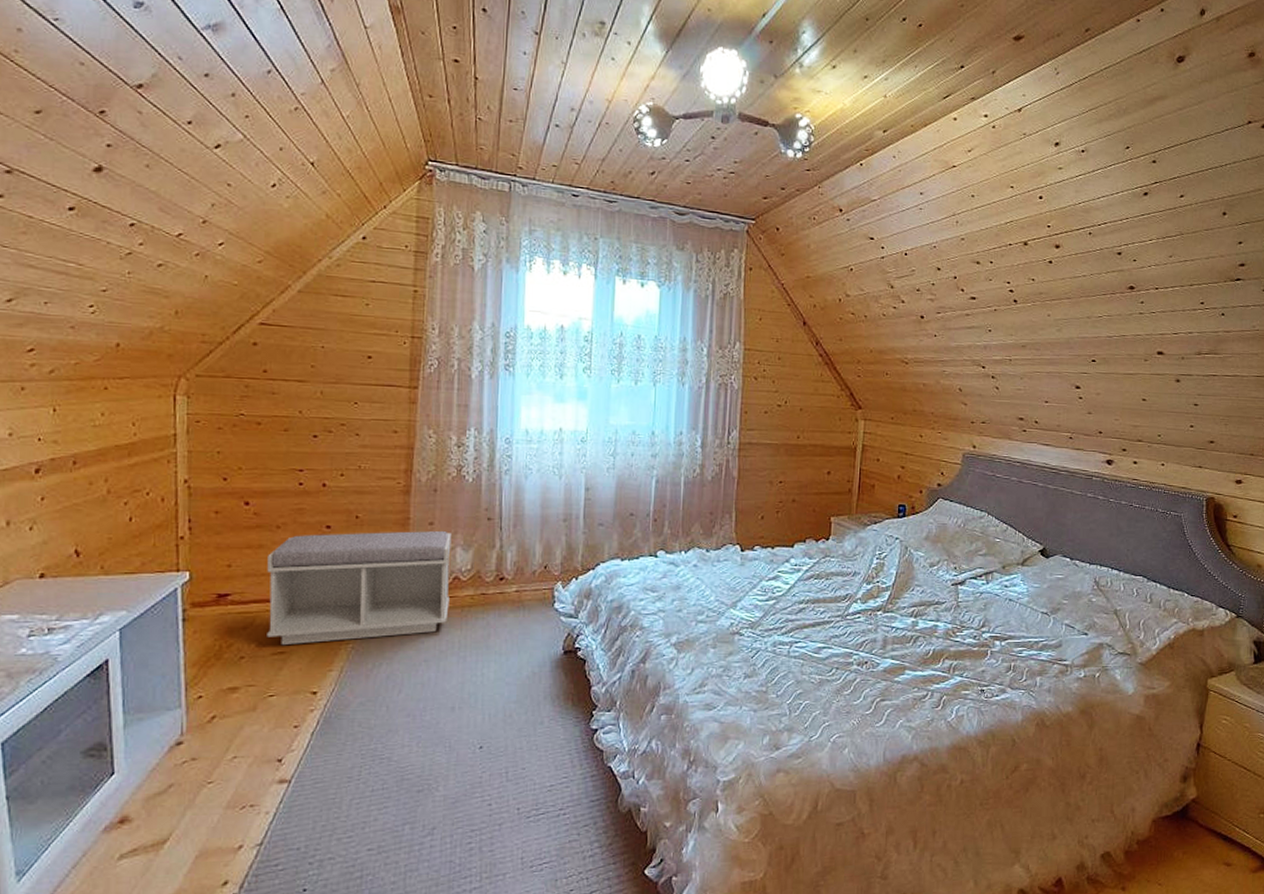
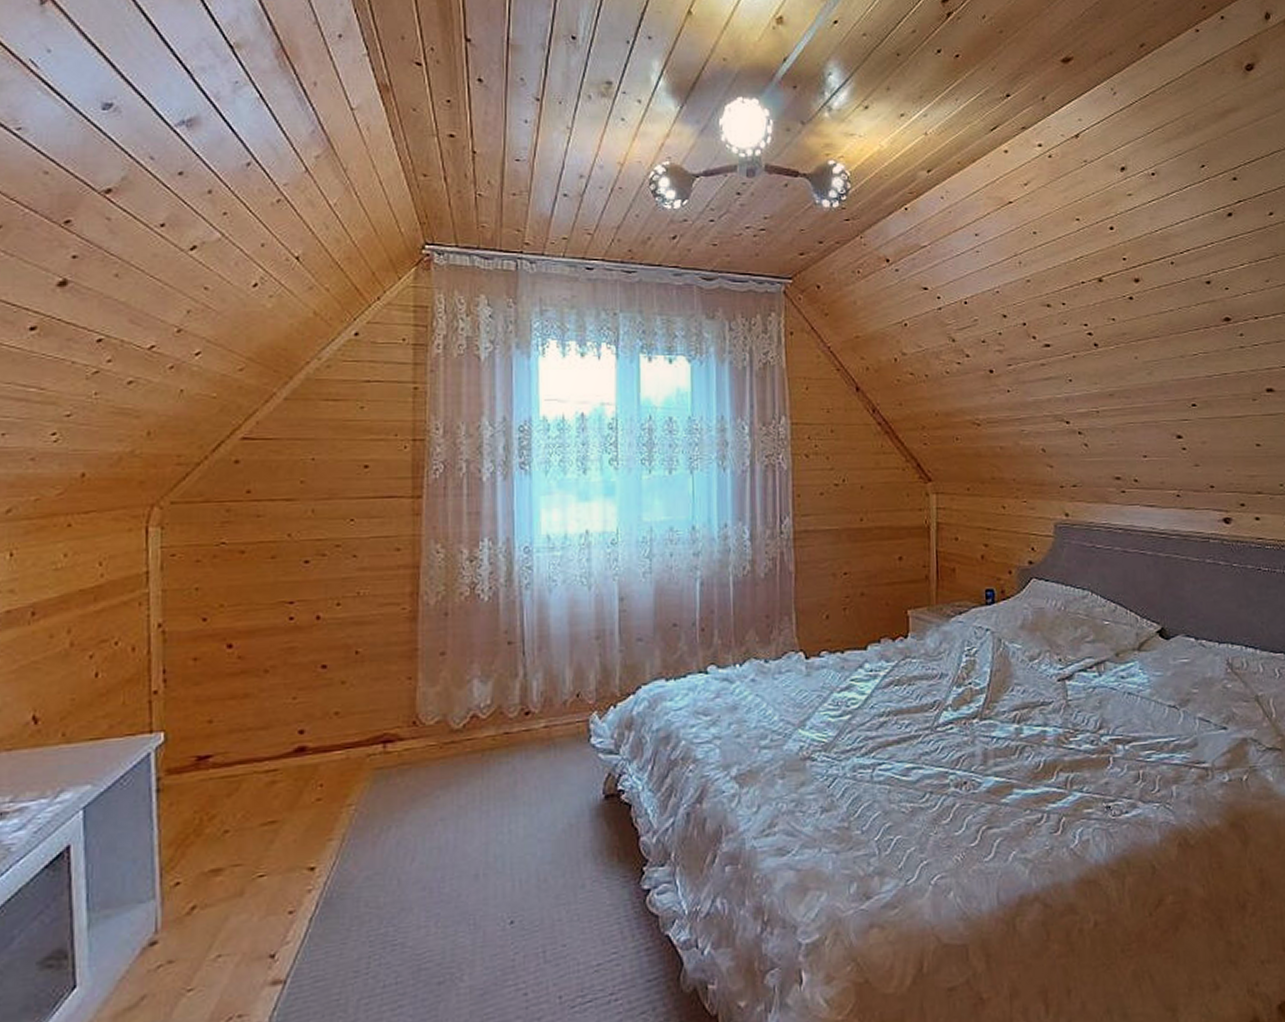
bench: present [267,530,452,646] -> none [254,660,467,814]

